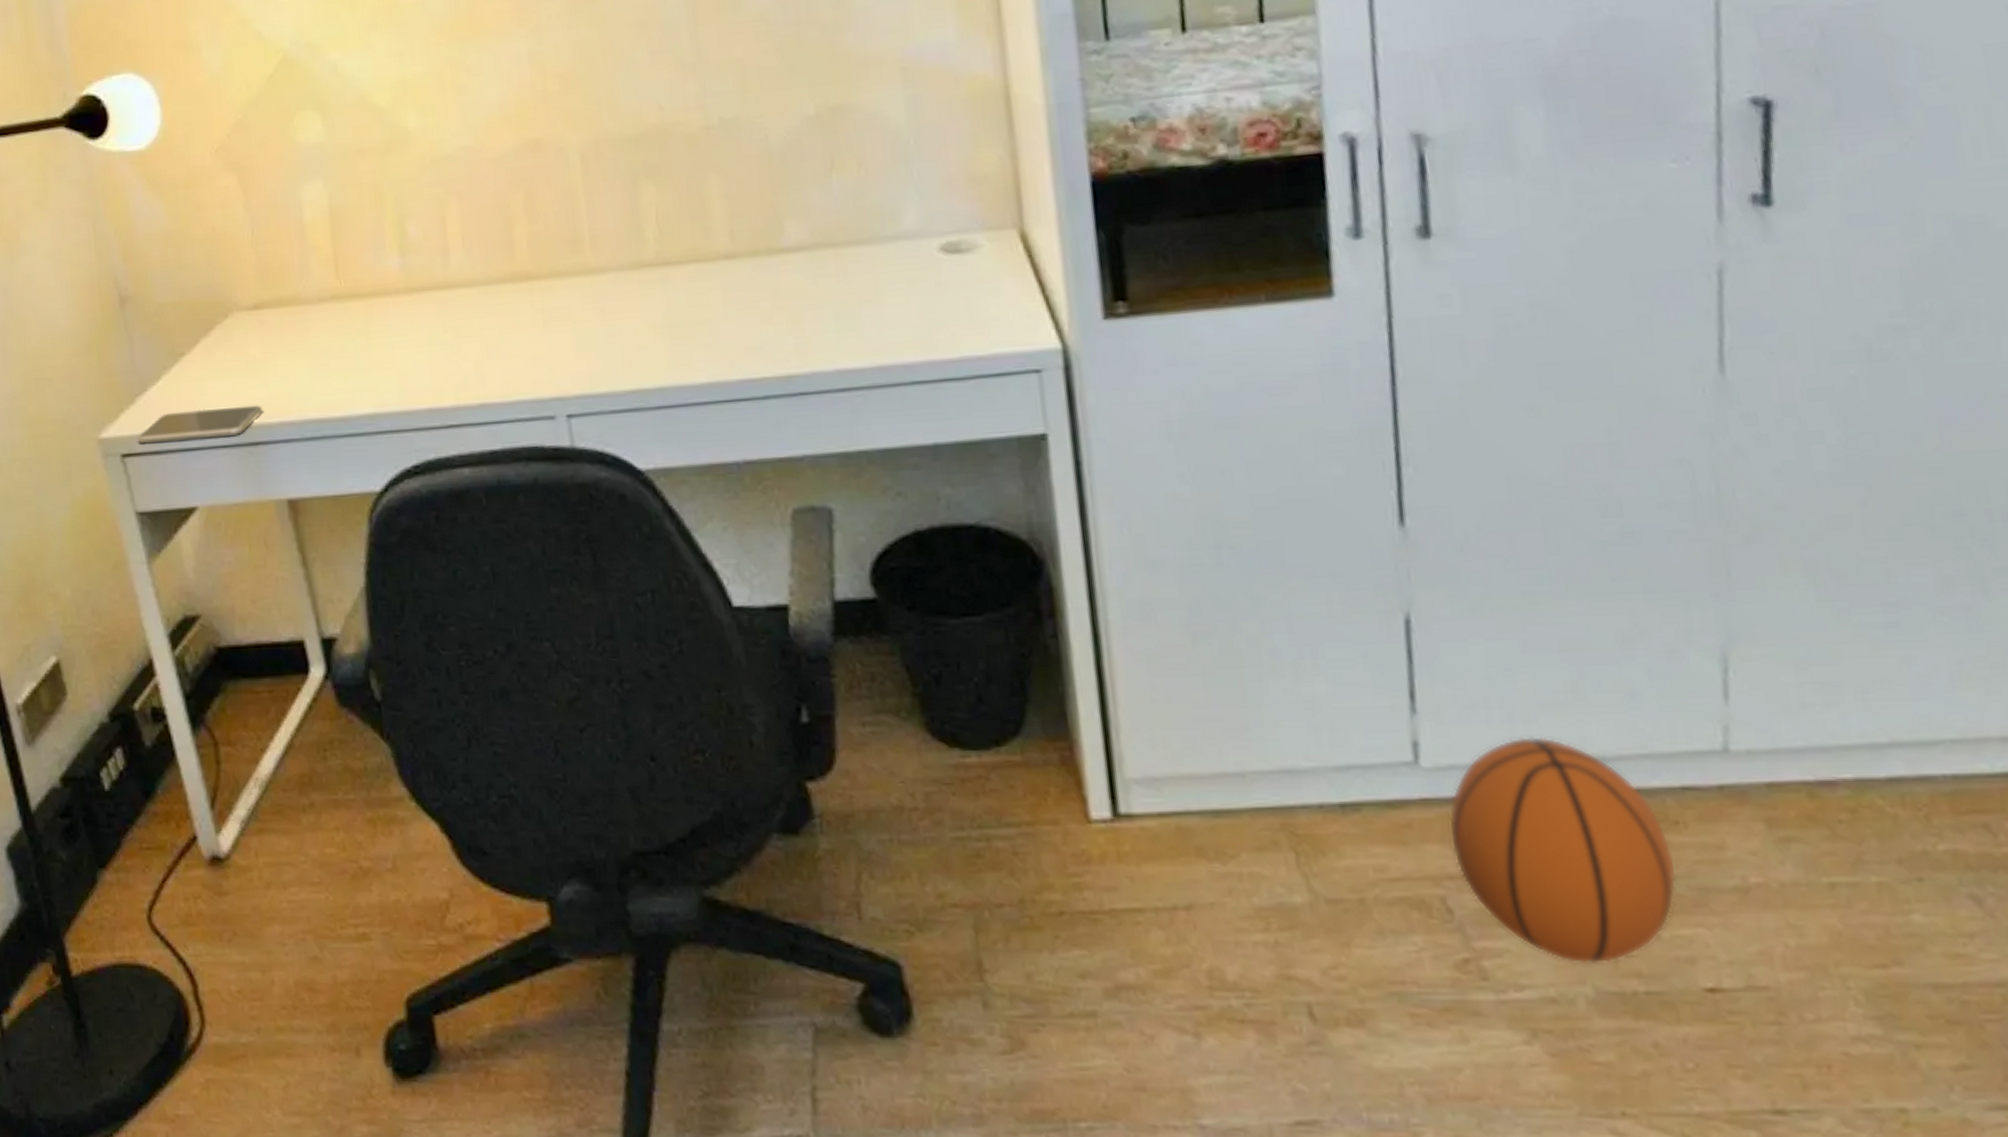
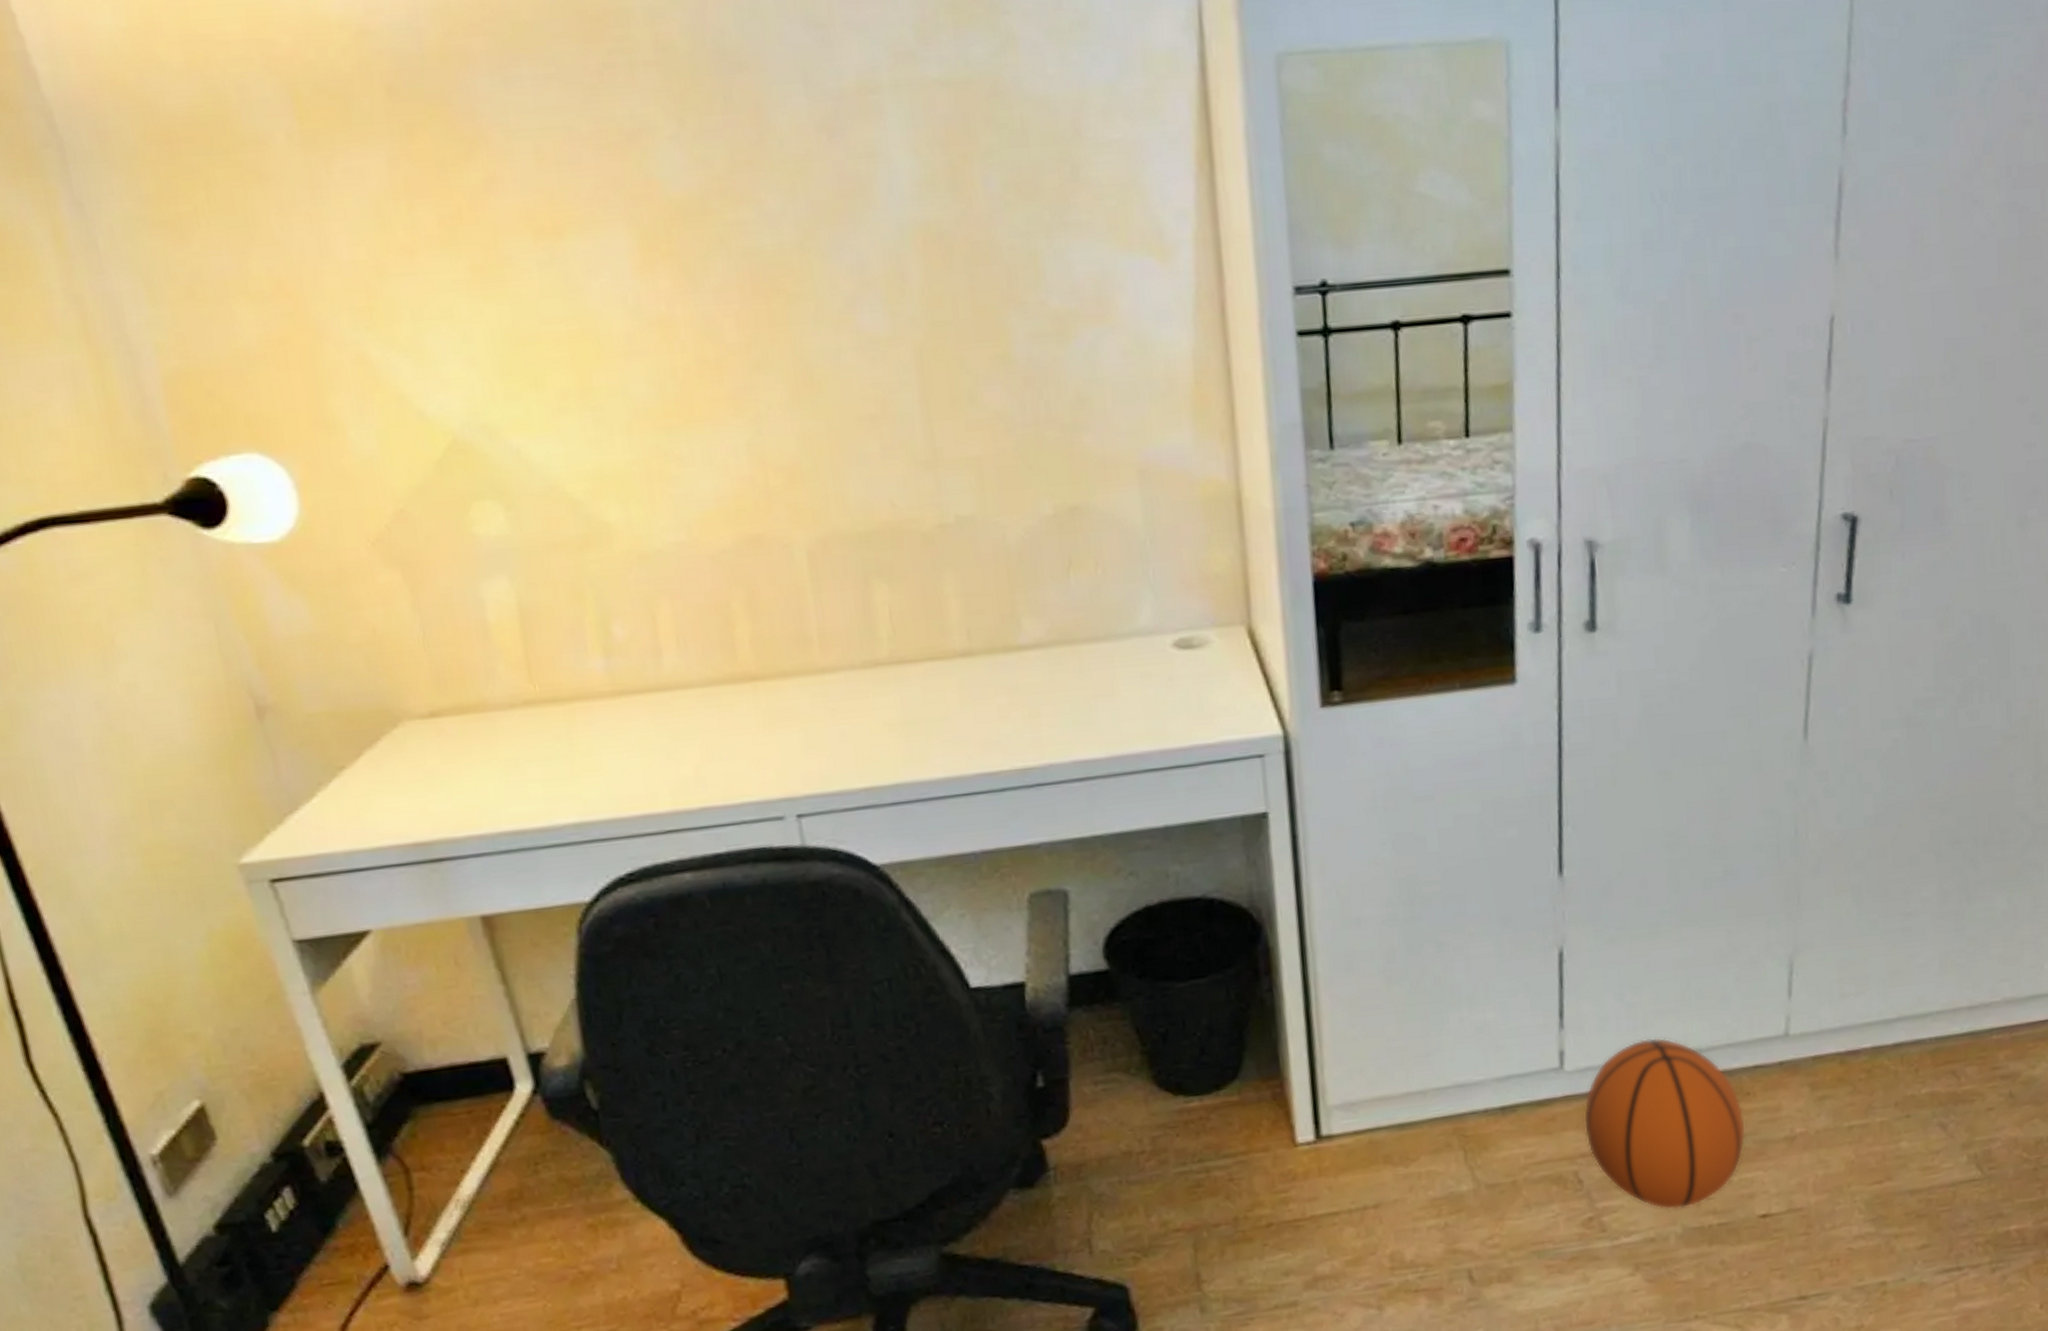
smartphone: present [138,405,263,444] -> none [290,819,447,867]

